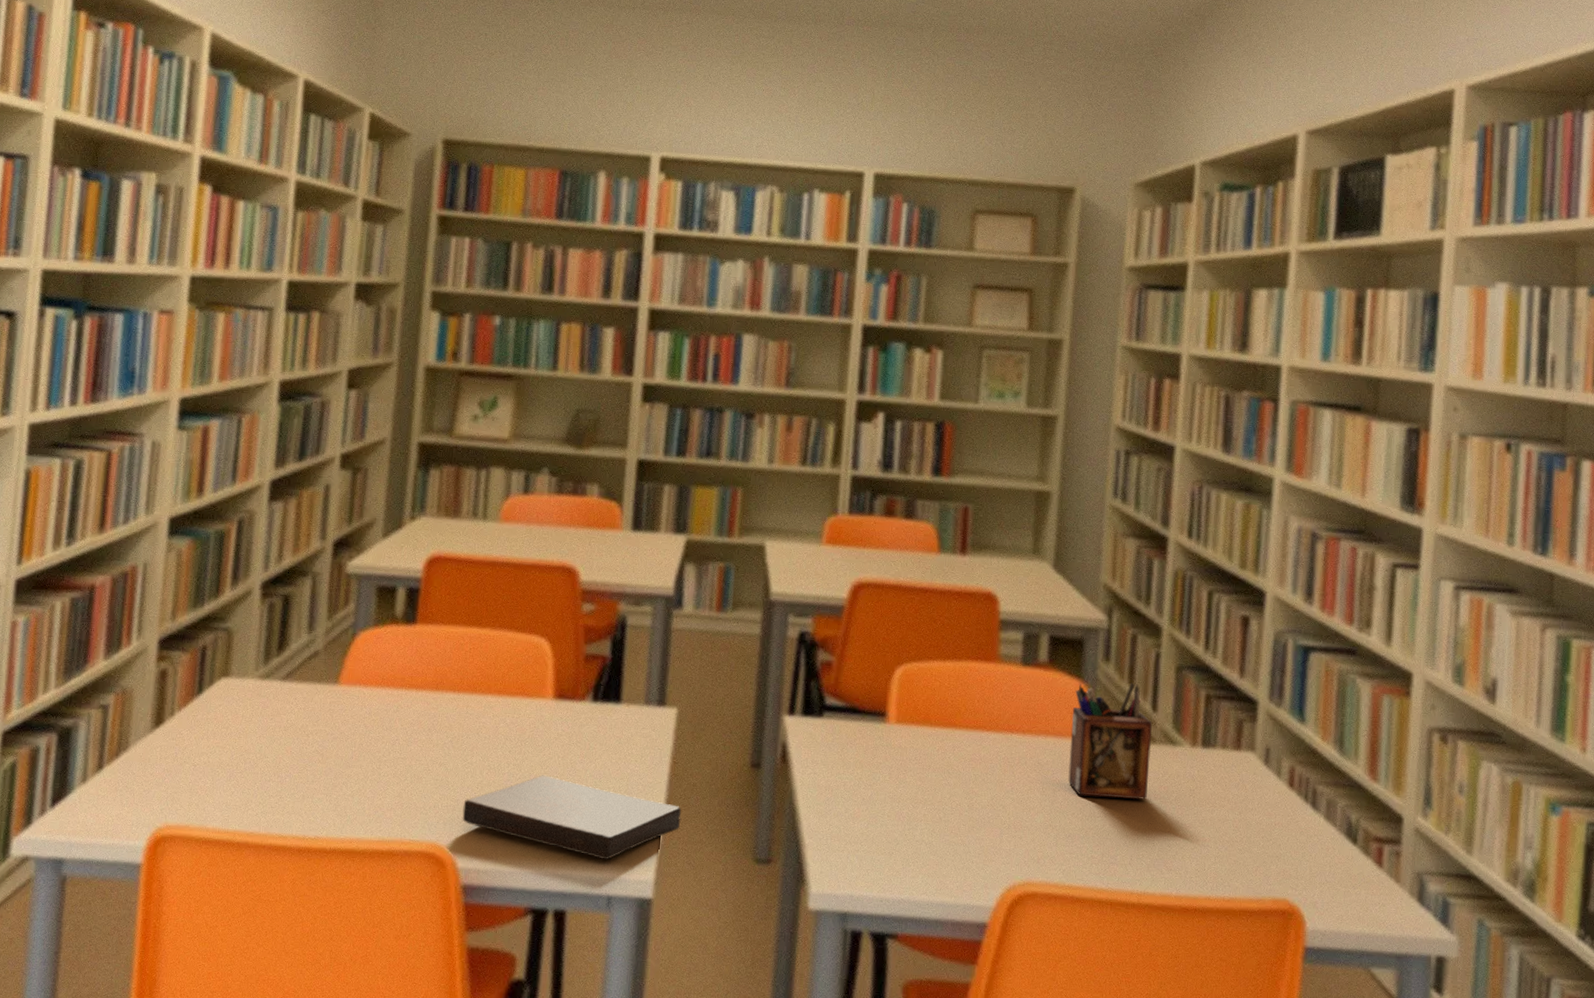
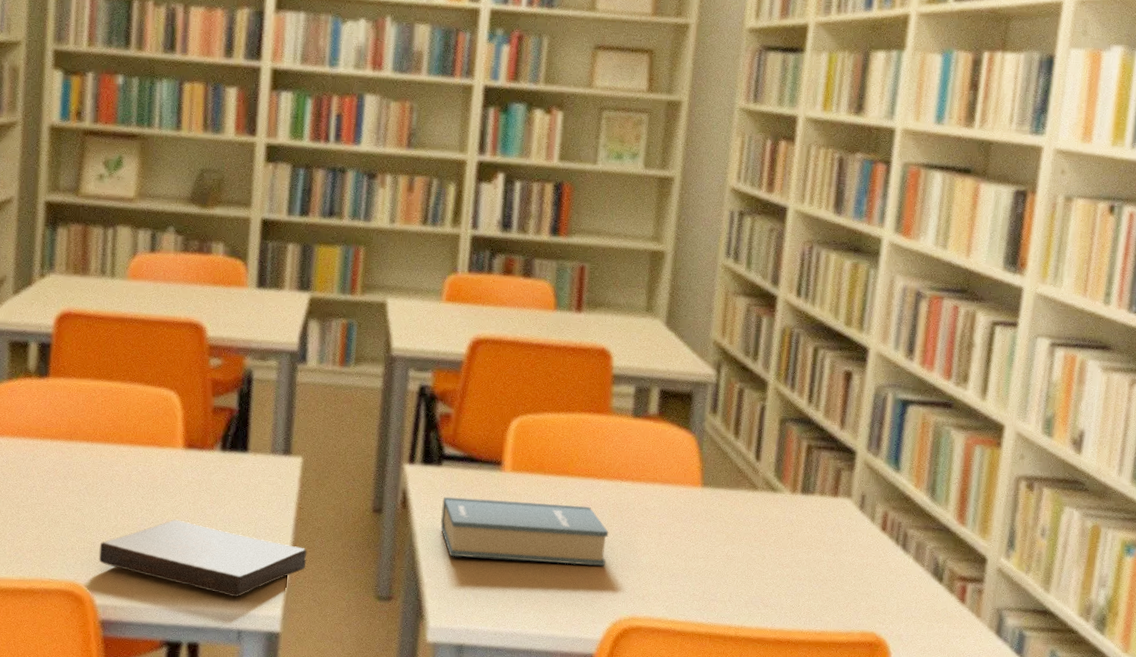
hardback book: none [821,750,1000,826] -> present [440,496,609,566]
desk organizer: present [1068,682,1152,800] -> none [673,434,755,542]

